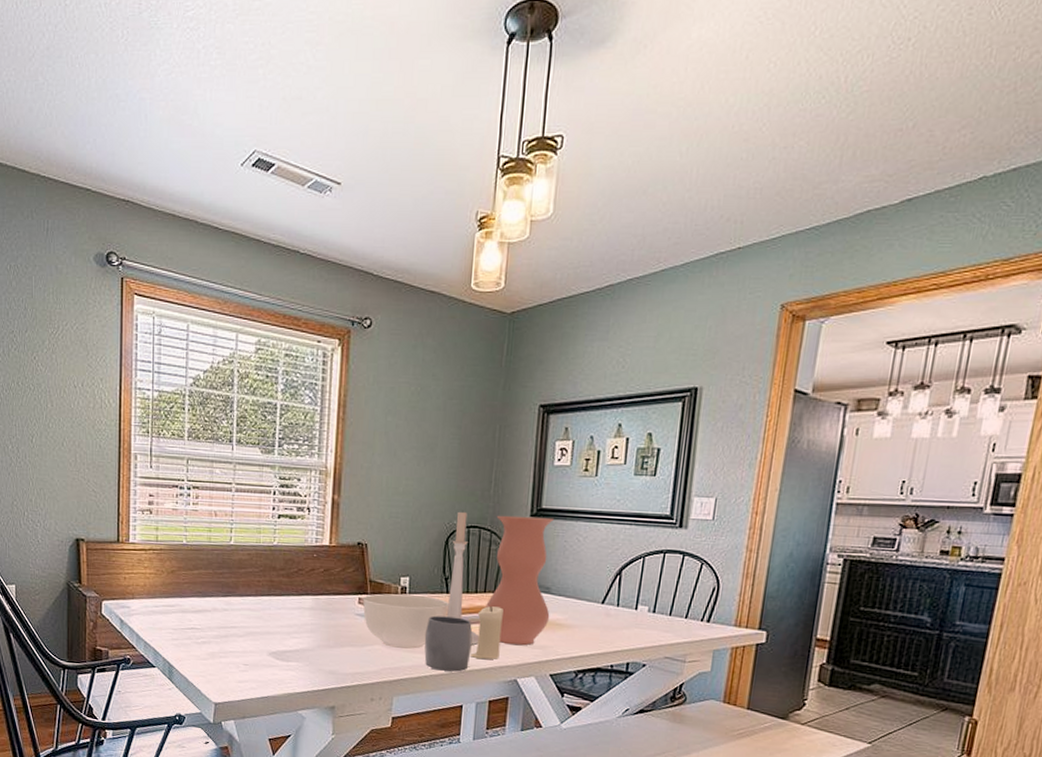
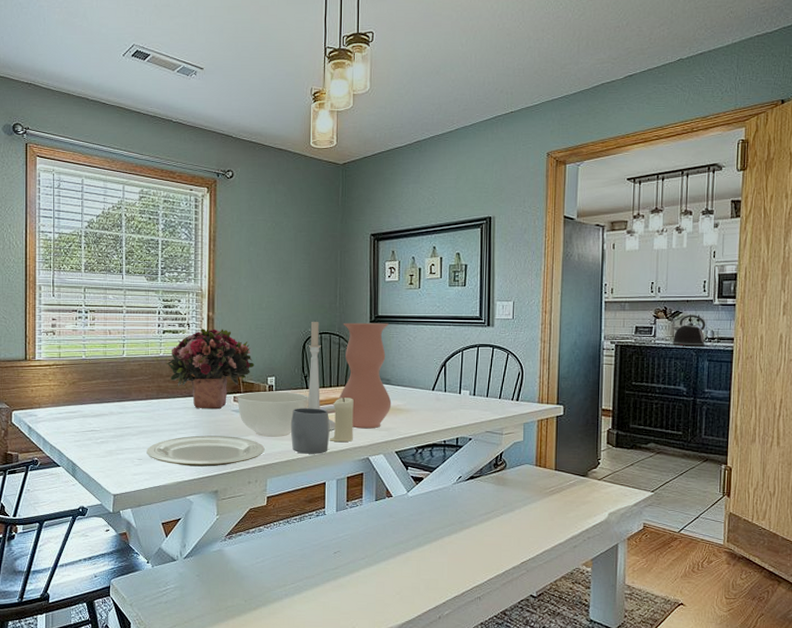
plate: none [254,641,393,679] -> present [147,435,265,467]
bouquet: none [281,514,386,611] -> present [166,328,255,409]
kettle: none [920,525,970,567] -> present [672,315,706,347]

